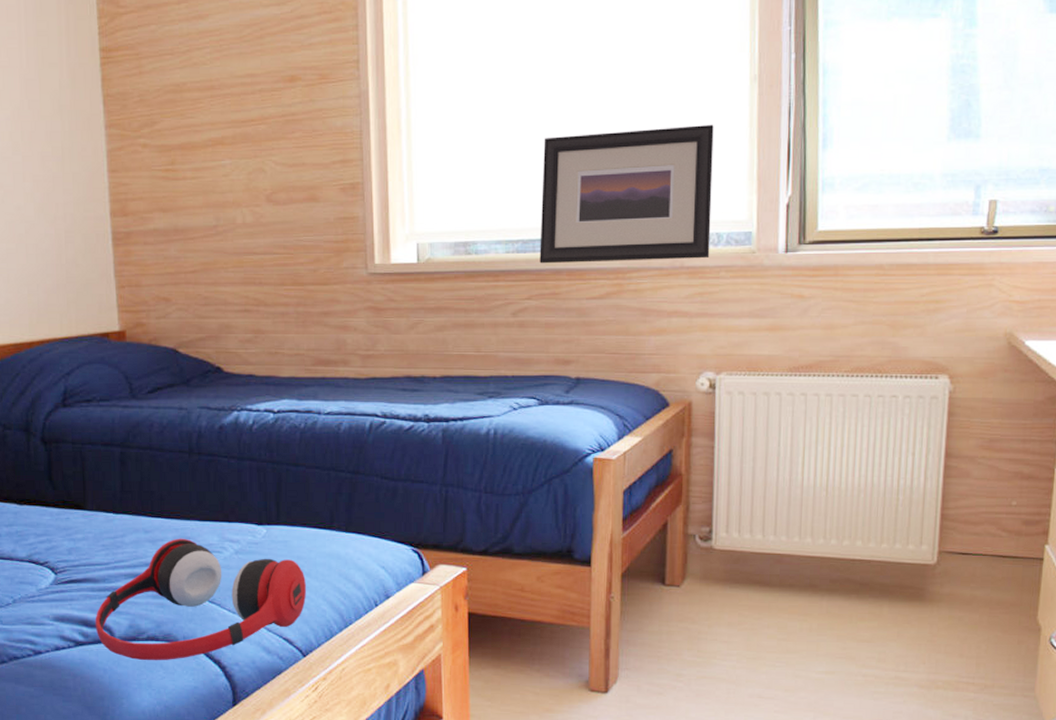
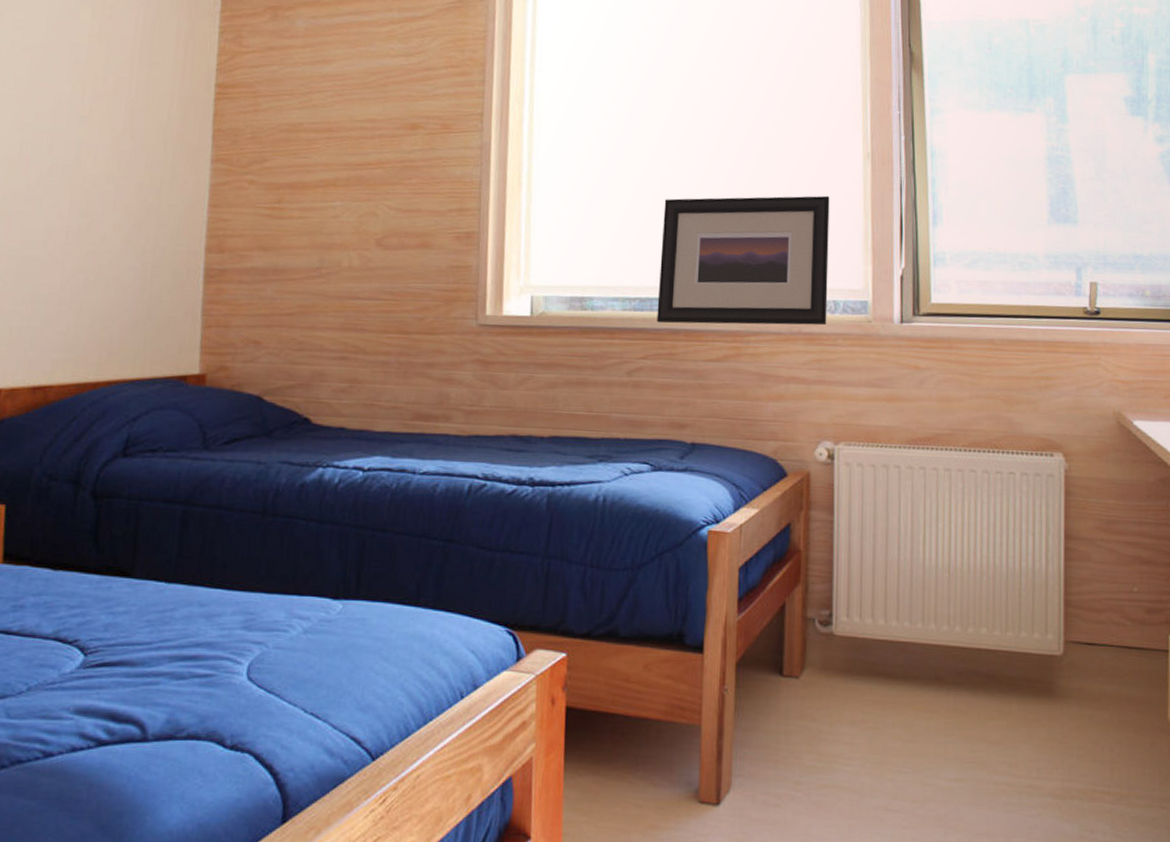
headphones: present [95,538,307,661] -> none [124,613,384,766]

